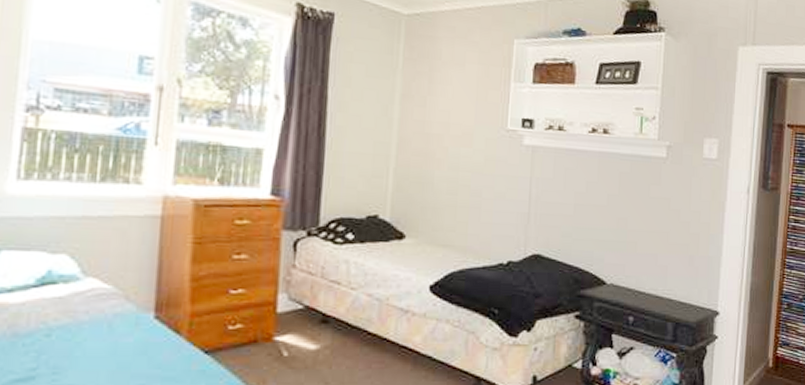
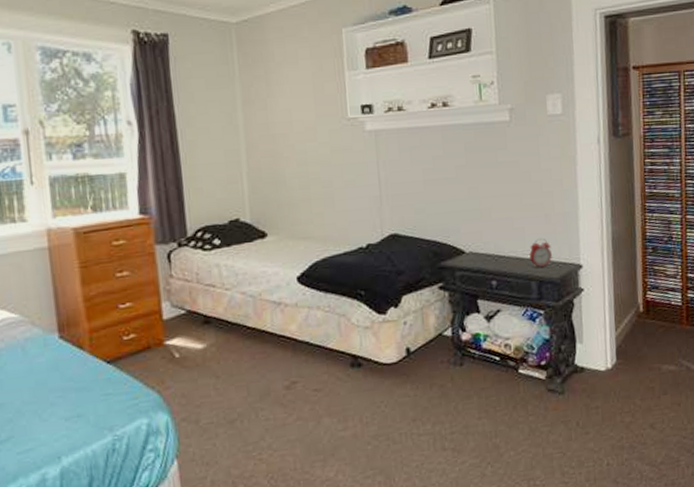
alarm clock: none [669,280,691,308] -> present [529,238,552,267]

